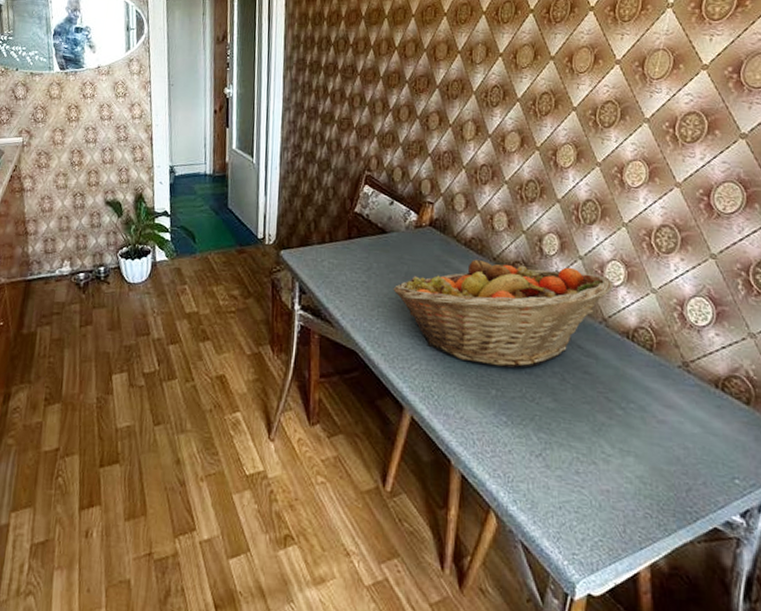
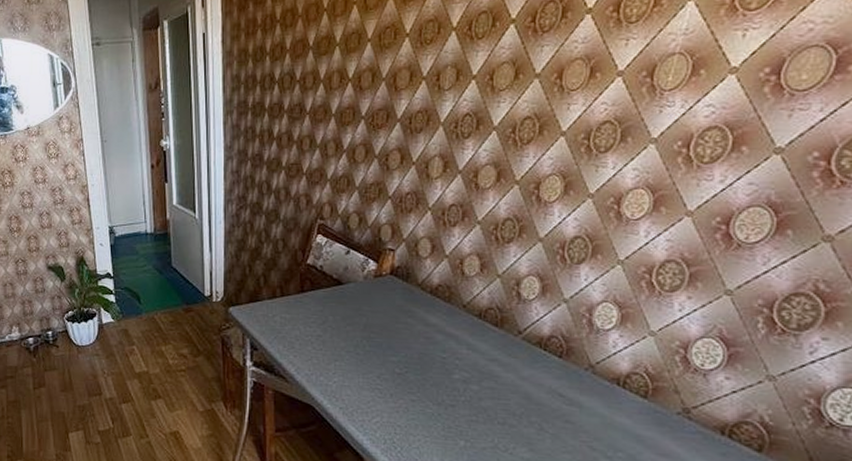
fruit basket: present [393,259,613,368] -> none [351,307,603,418]

